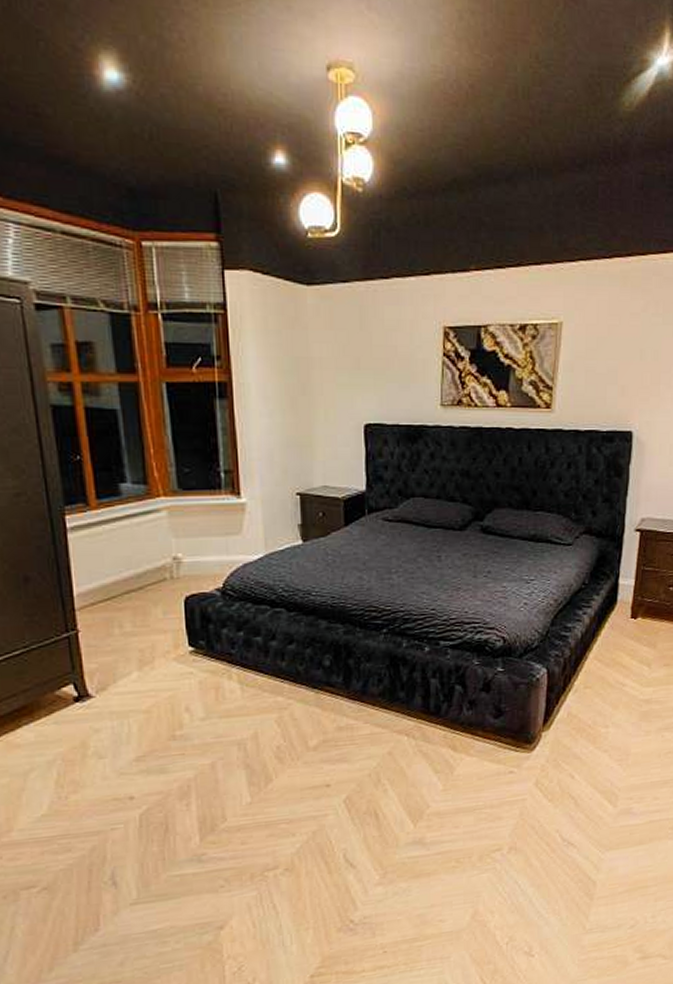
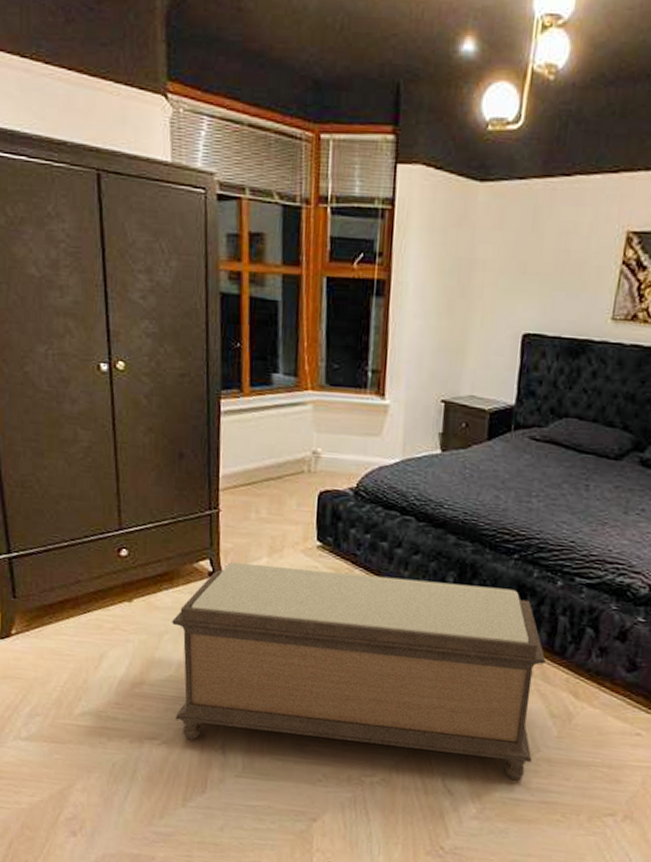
bench: none [37,662,424,879] -> present [172,562,546,780]

